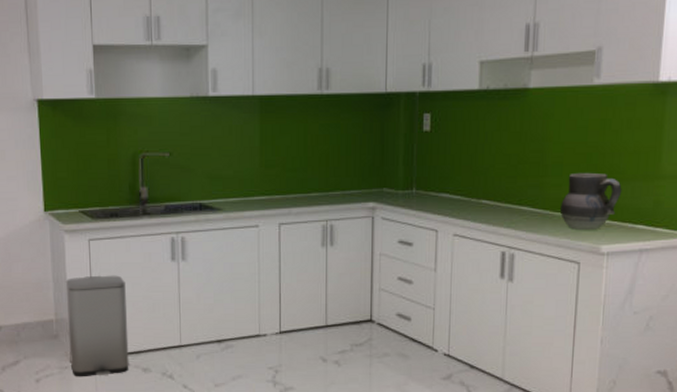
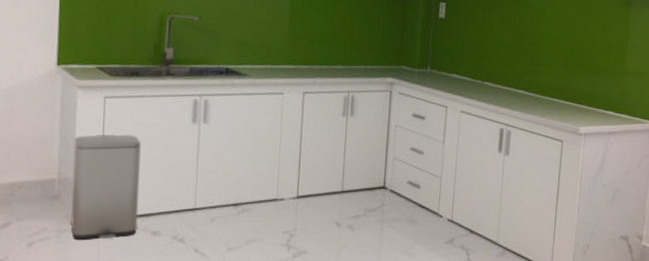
ceramic jug: present [559,172,622,231] -> none [548,64,597,114]

